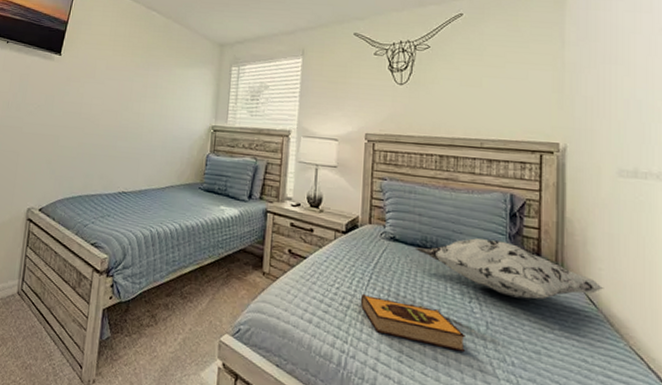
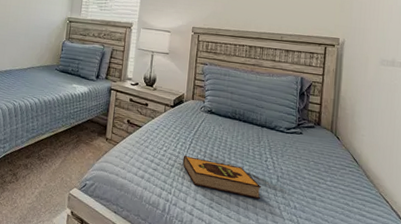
decorative pillow: present [414,238,604,299] -> none [226,111,365,159]

